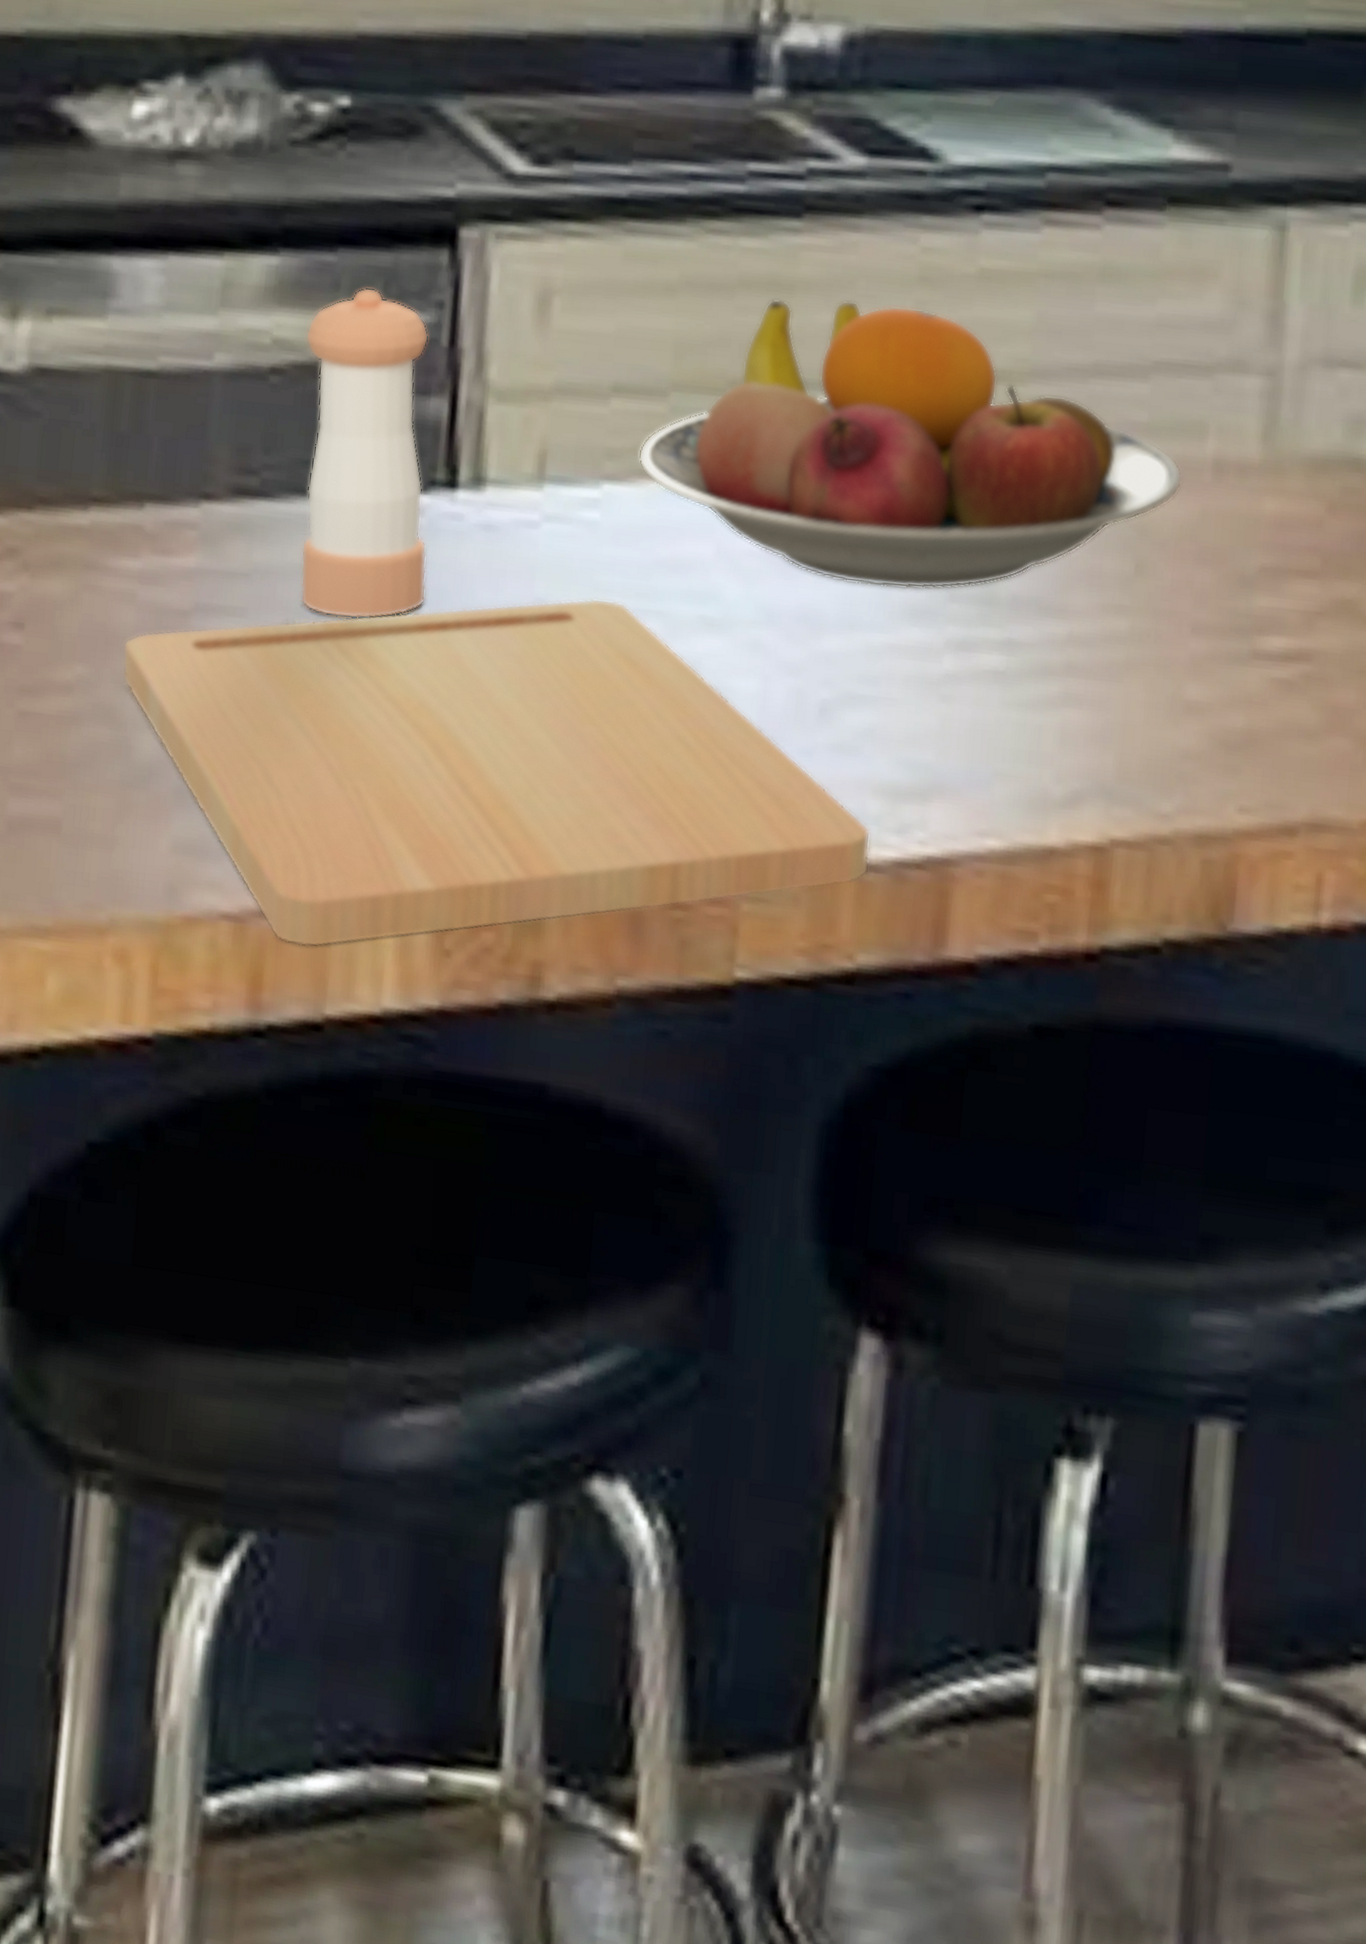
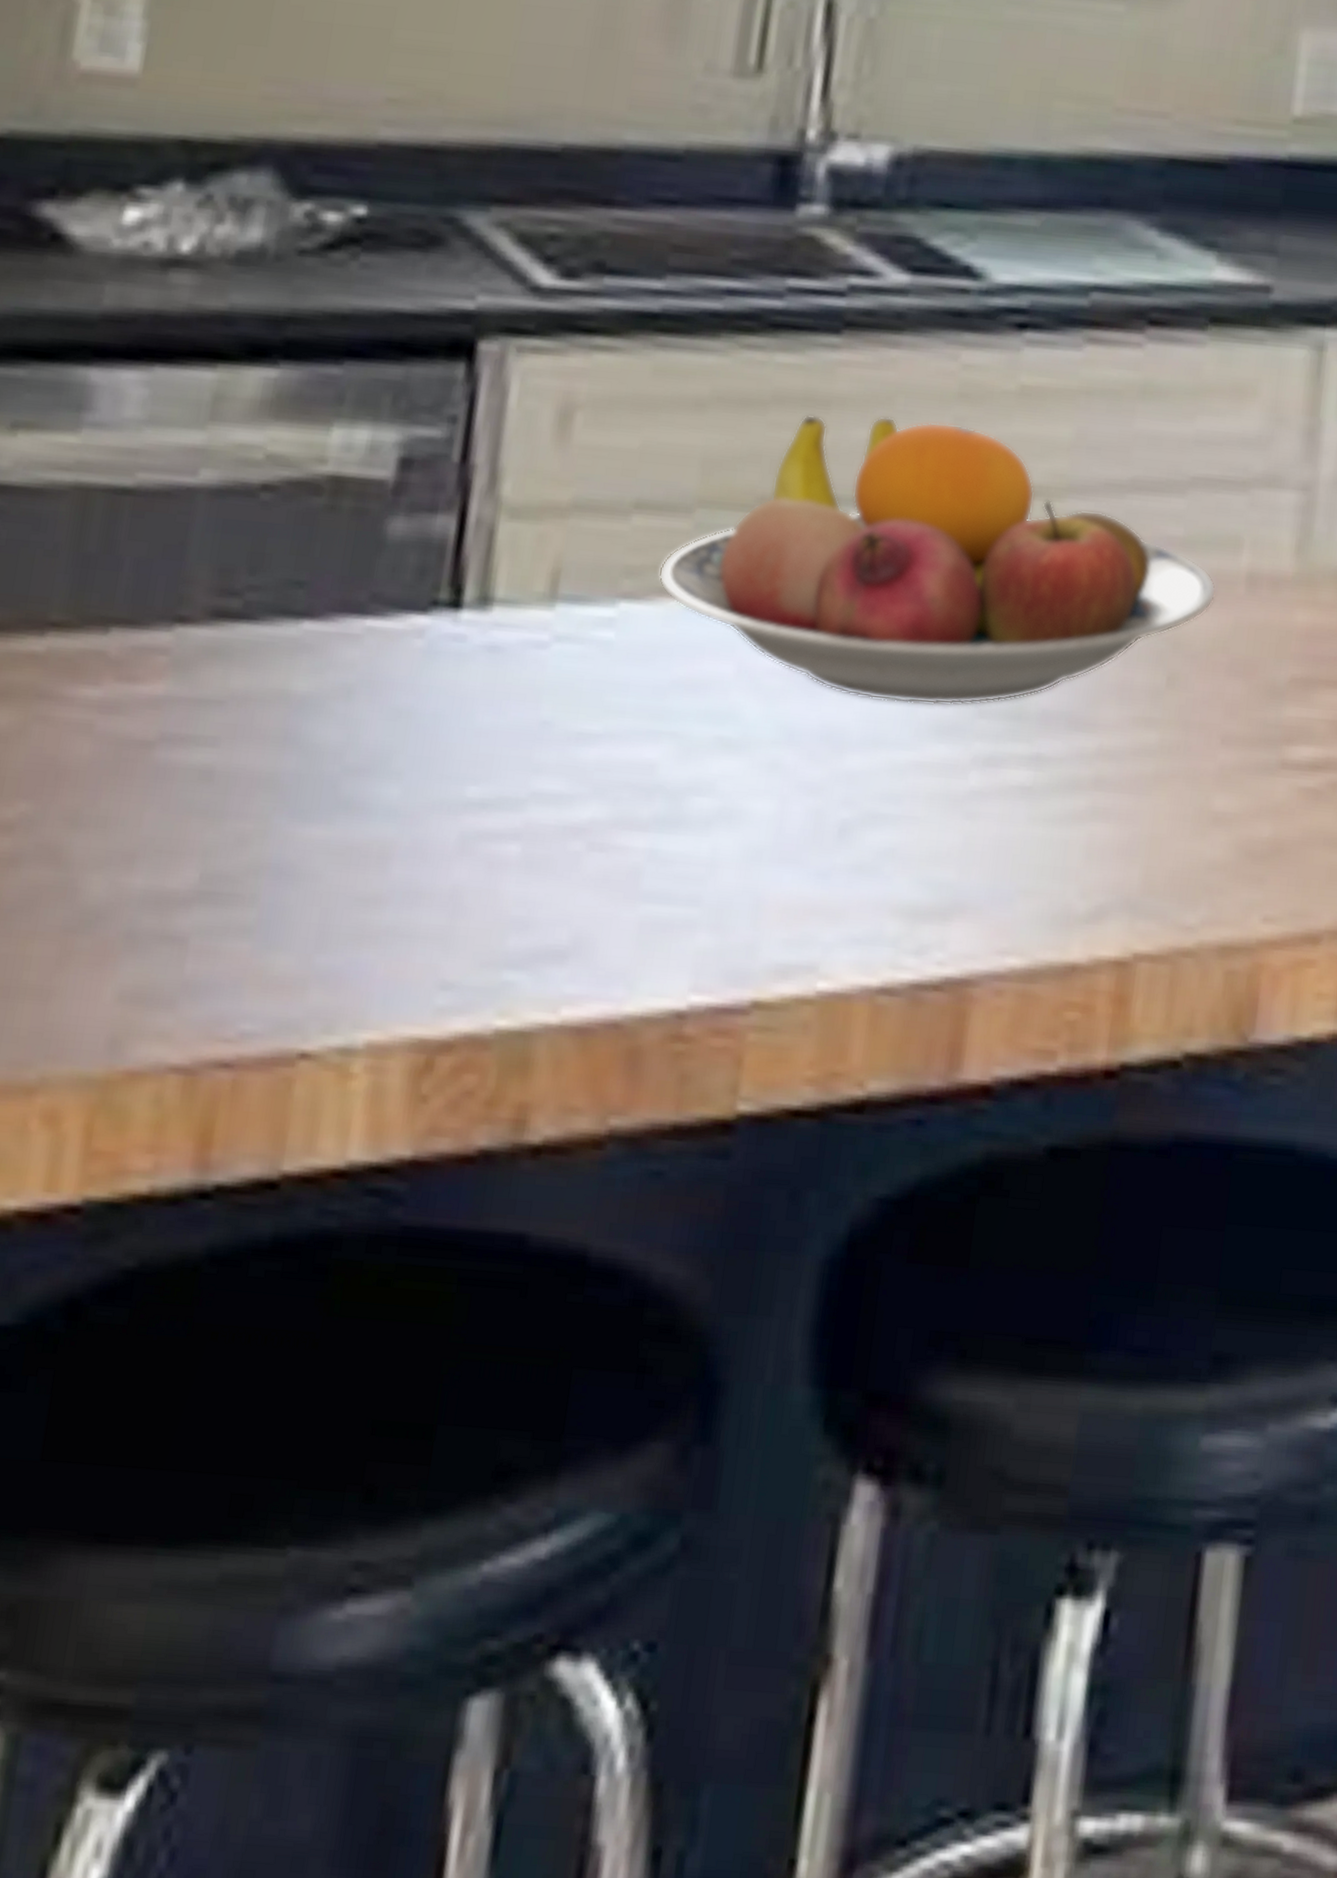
cutting board: present [122,598,871,947] -> none [73,720,888,1099]
pepper shaker: present [300,287,429,618] -> none [280,401,439,746]

